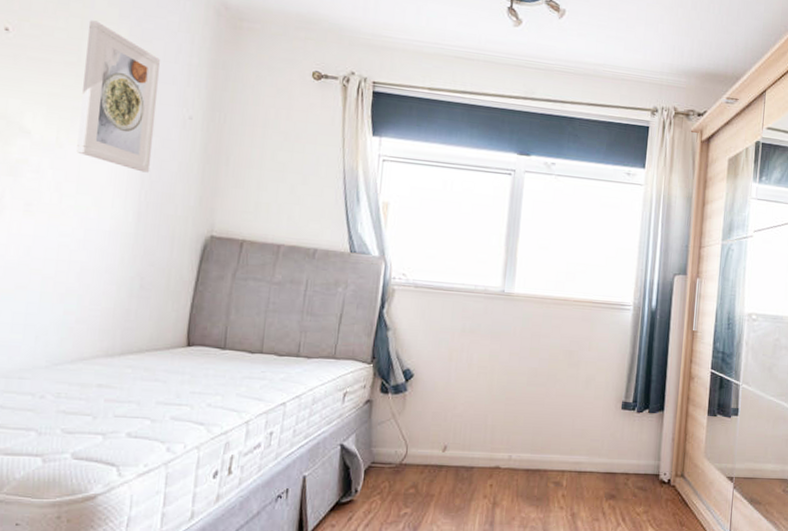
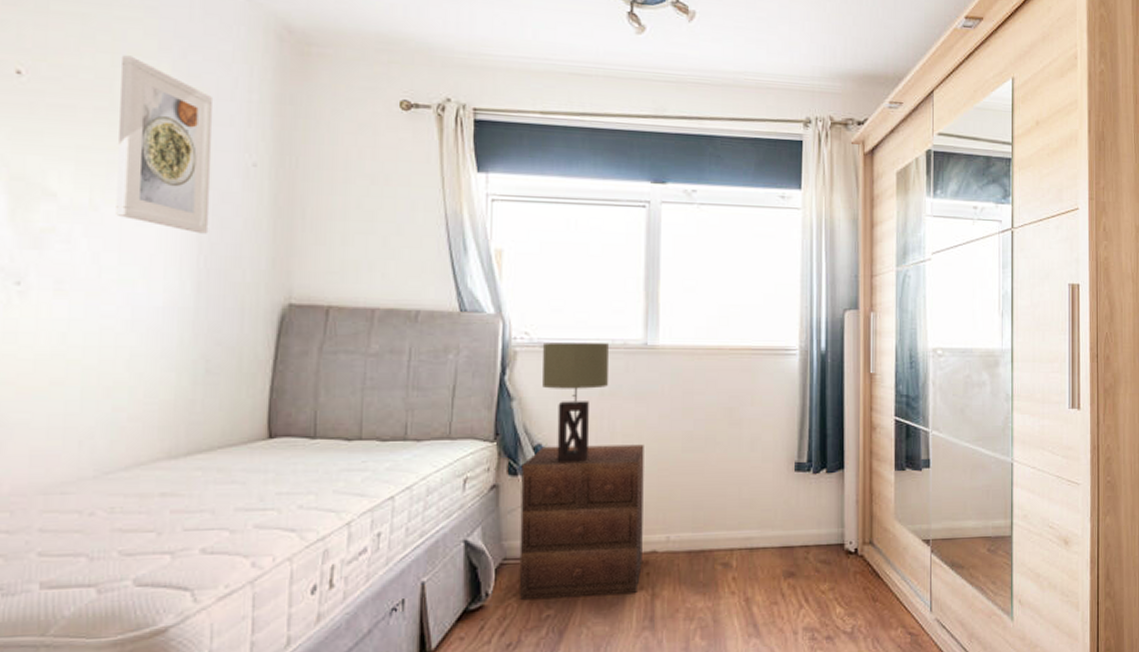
nightstand: none [382,371,496,500] -> present [519,444,644,600]
table lamp: none [414,284,472,387] -> present [542,343,610,463]

